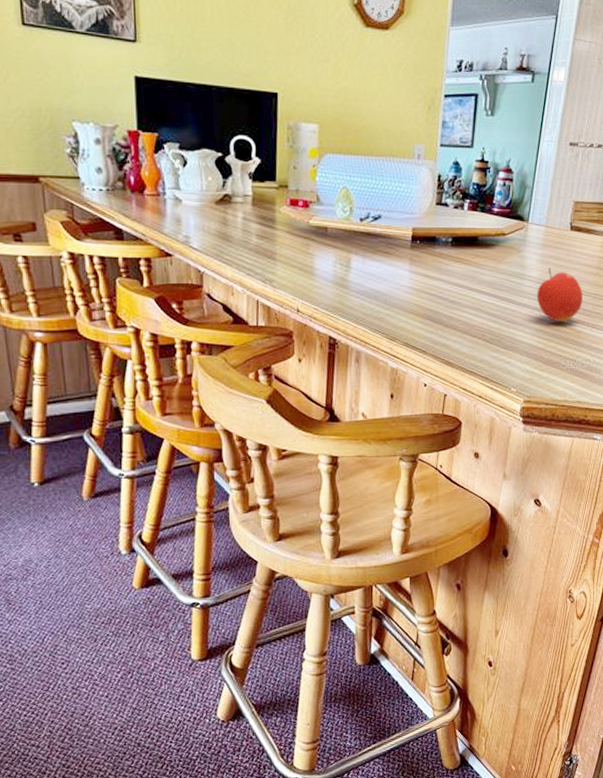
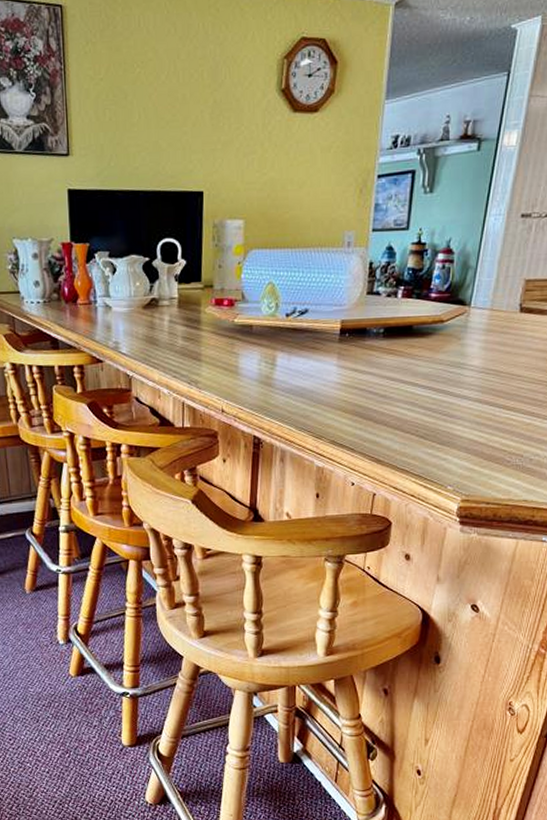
fruit: present [537,267,583,322] -> none [479,354,534,414]

